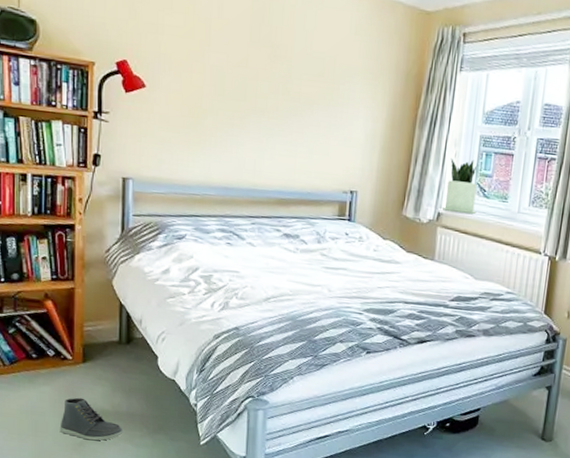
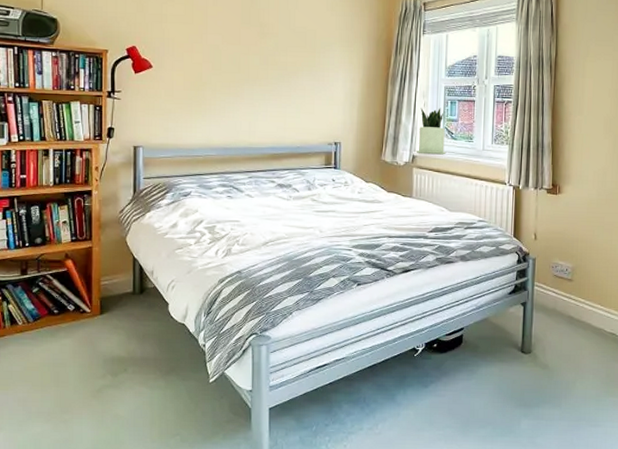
sneaker: present [59,397,123,441] -> none [79,347,138,387]

